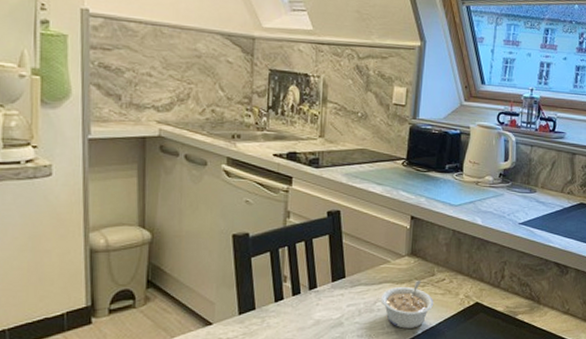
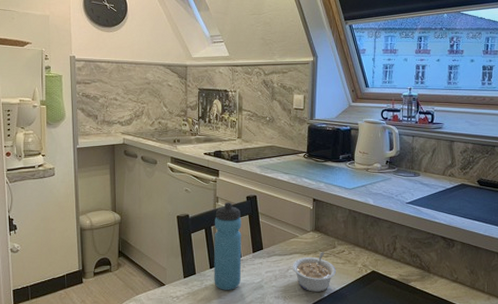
water bottle: none [279,218,320,329] -> present [214,202,242,290]

